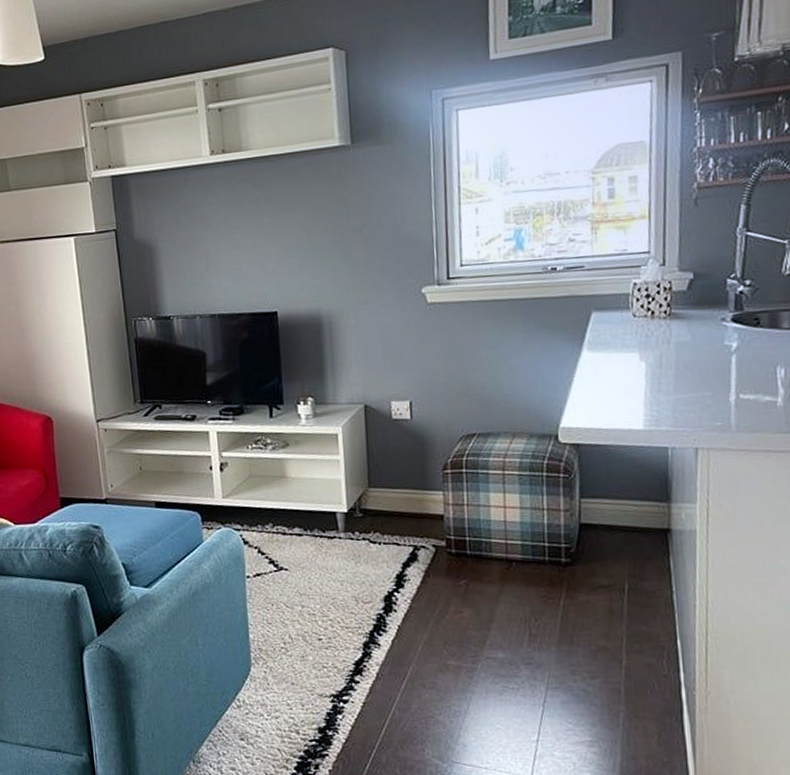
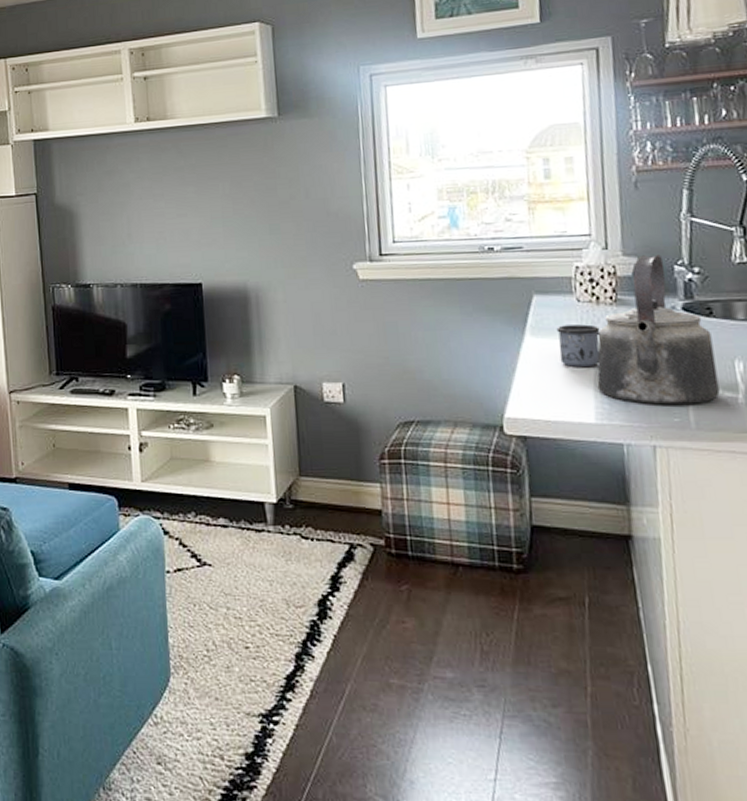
mug: none [612,338,653,379] -> present [556,324,601,368]
kettle: none [647,269,761,411] -> present [597,254,720,405]

